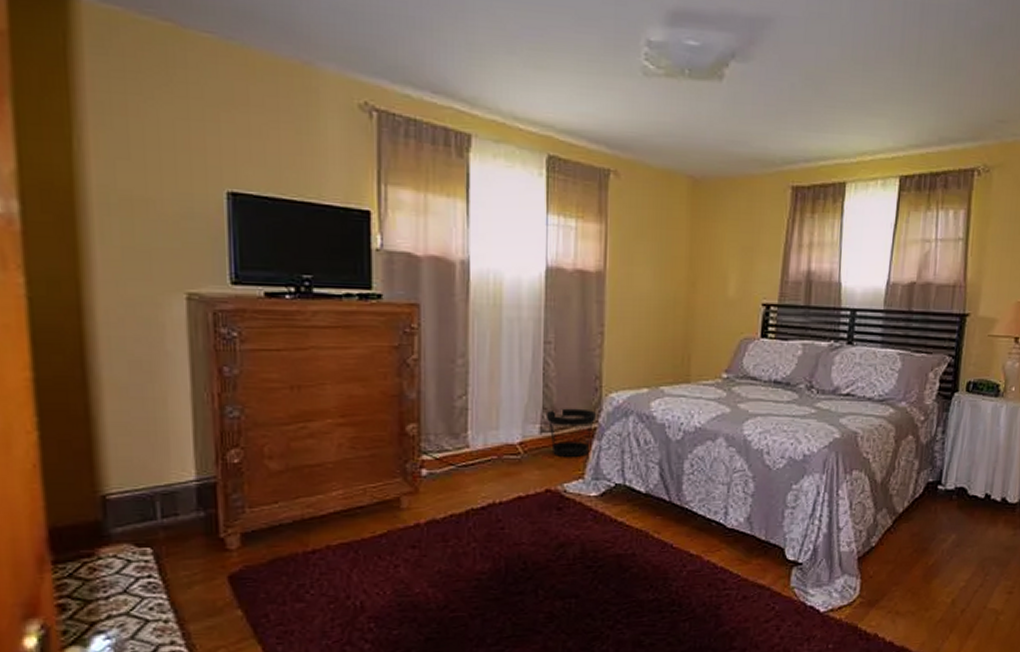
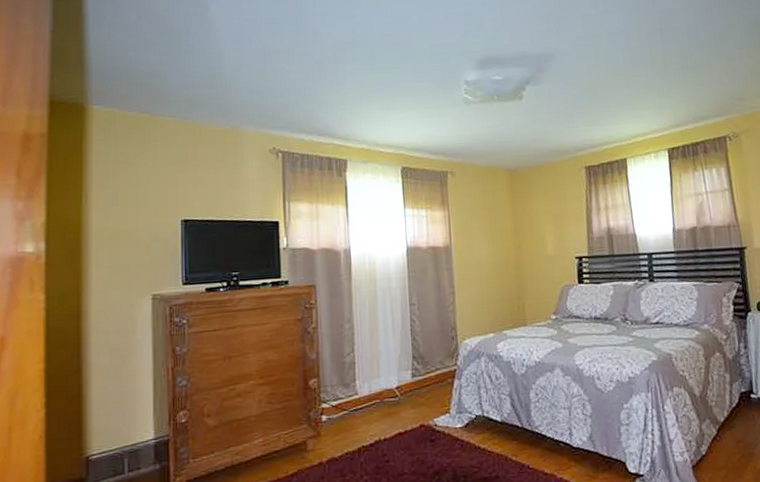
wastebasket: present [545,408,597,458] -> none [415,354,456,397]

